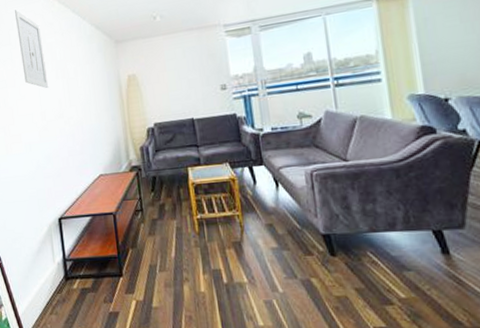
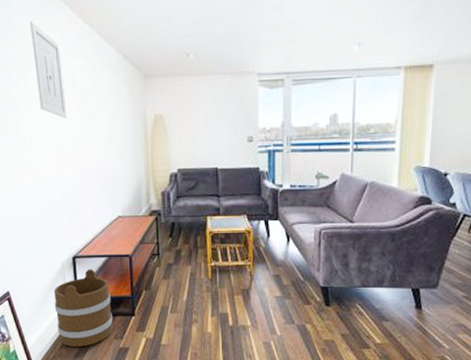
bucket: none [42,229,102,313] -> present [54,269,113,347]

